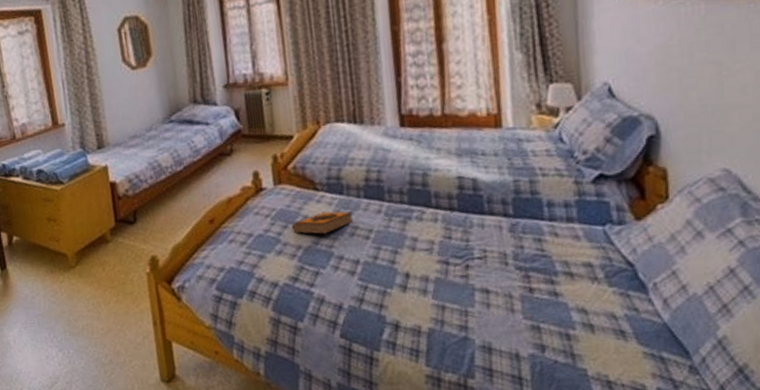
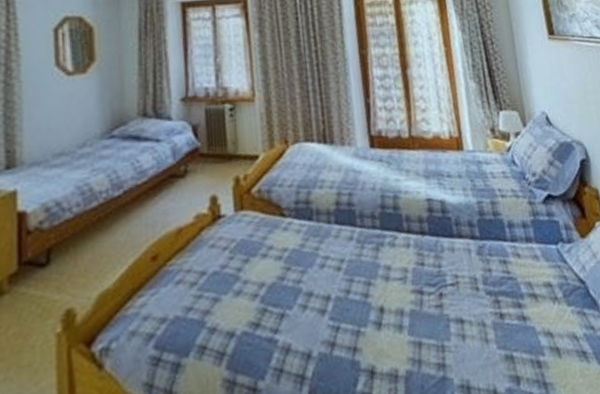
hardback book: present [291,211,353,235] -> none [254,239,323,269]

